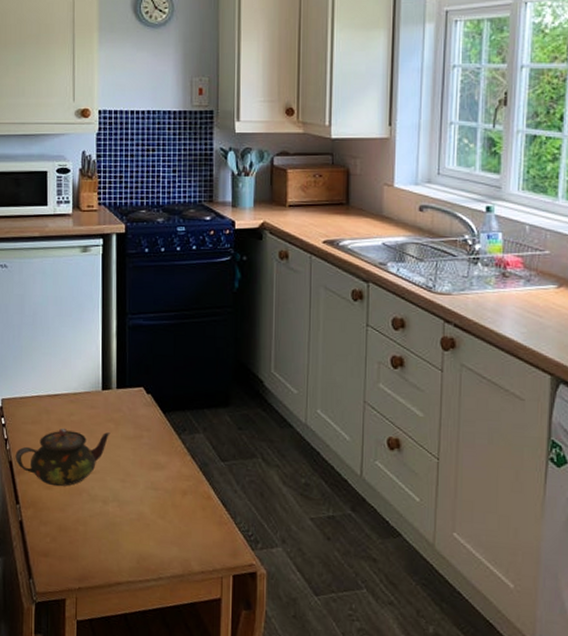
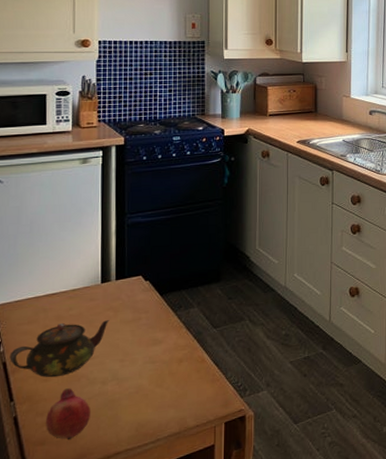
fruit: none [48,501,92,557] -> present [45,388,90,440]

